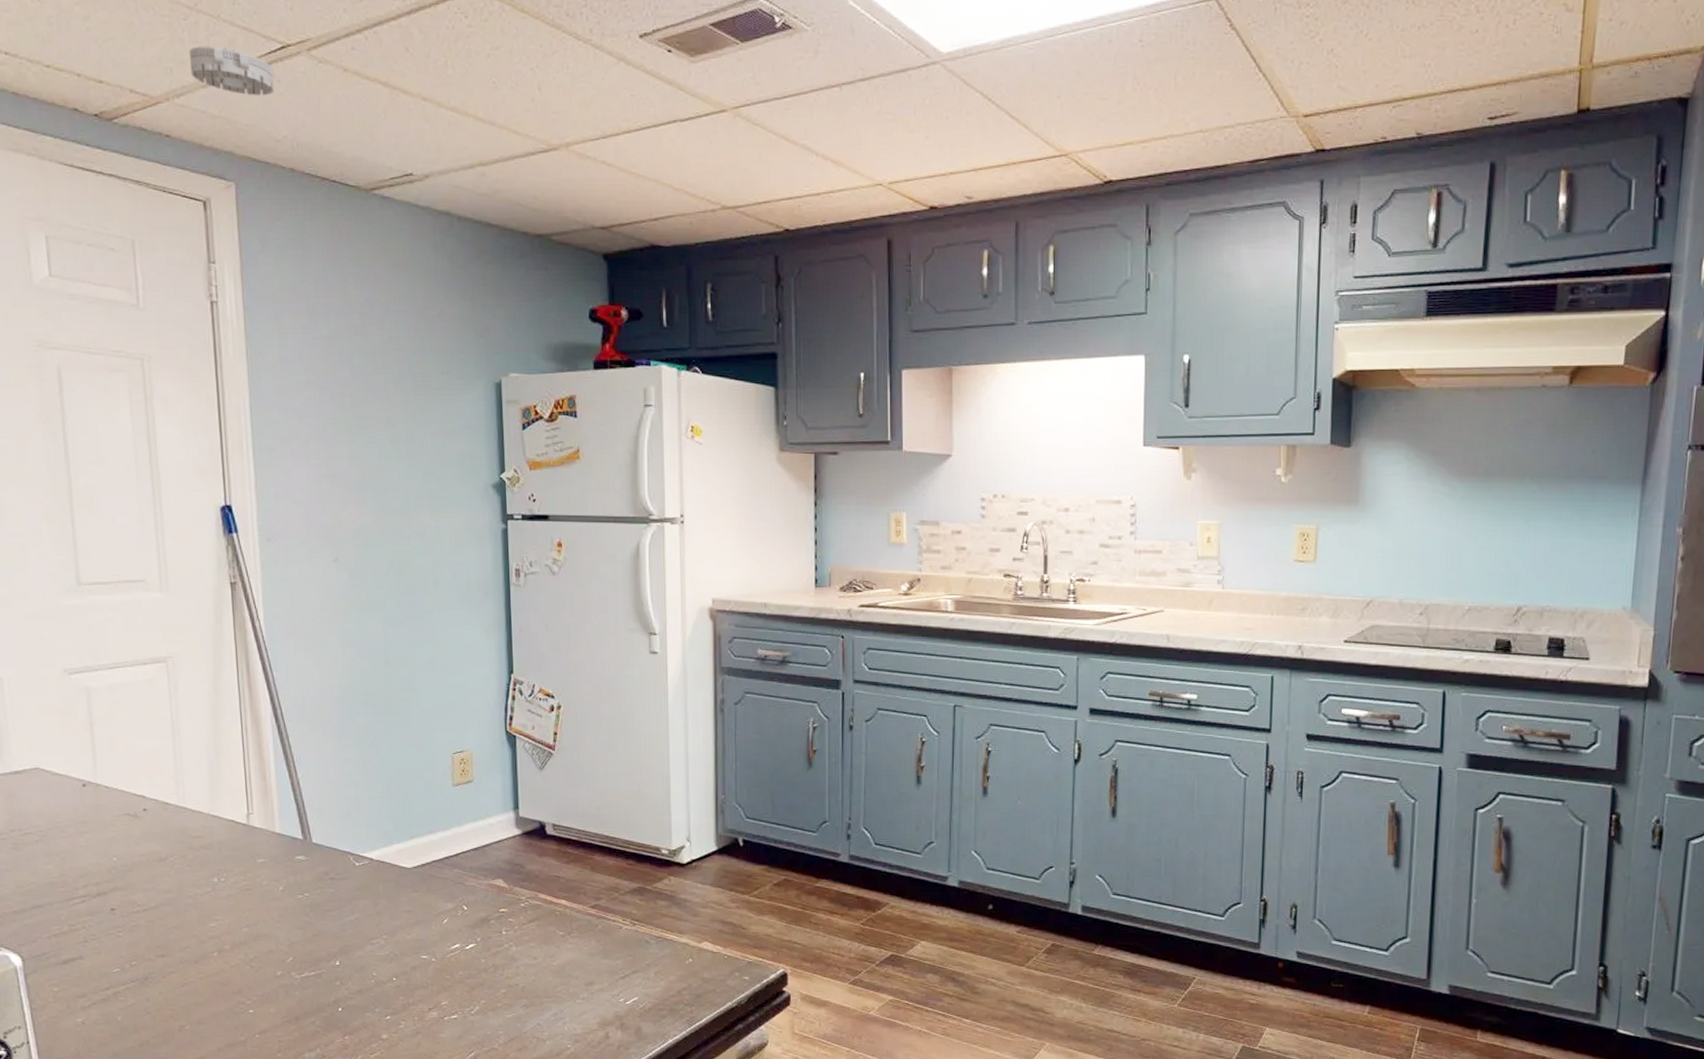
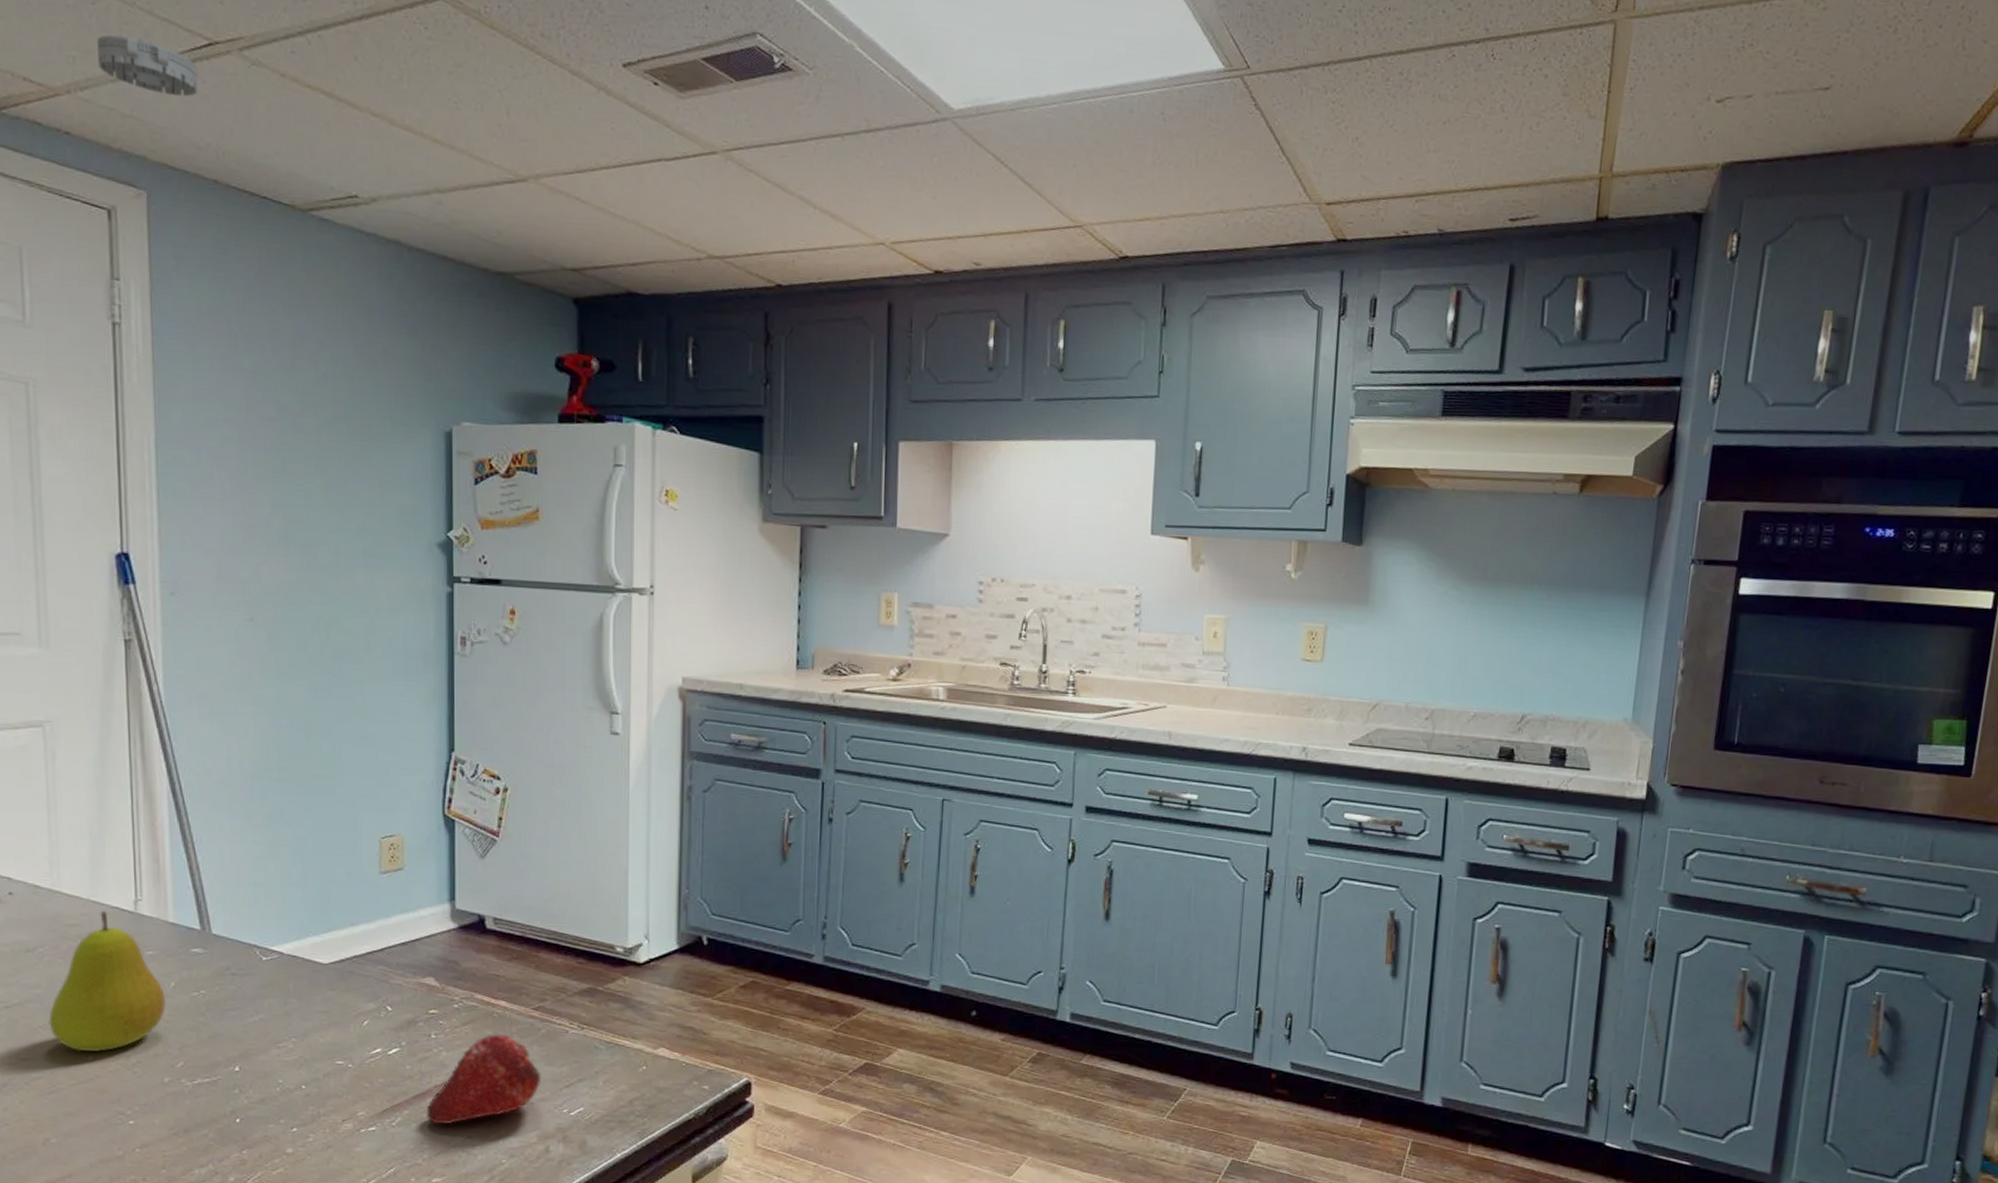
fruit: none [180,824,277,949] -> present [49,911,167,1052]
fruit: none [500,929,600,1013] -> present [426,1033,542,1125]

